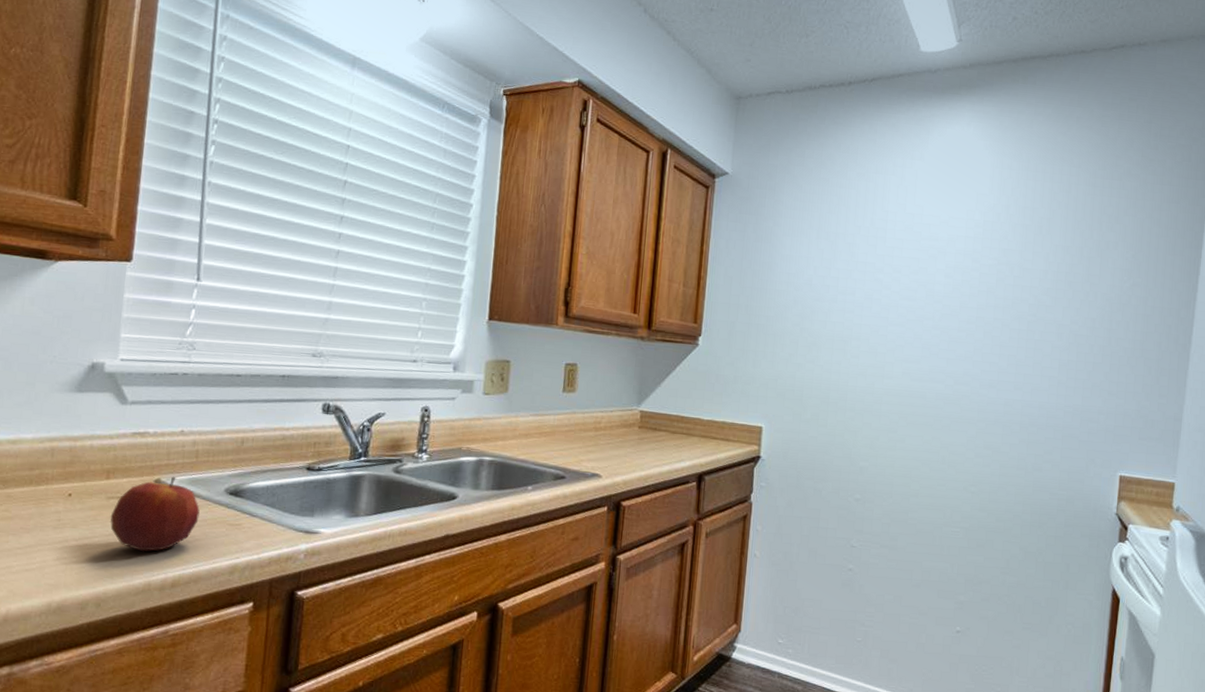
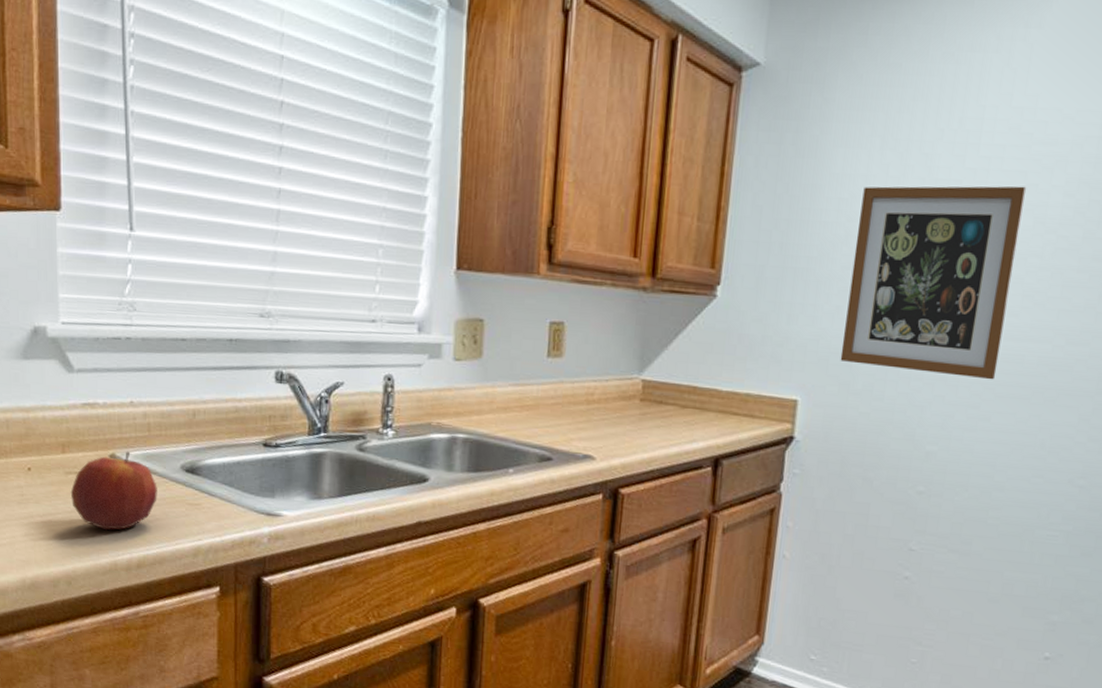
wall art: none [793,265,920,411] -> present [840,185,1027,380]

